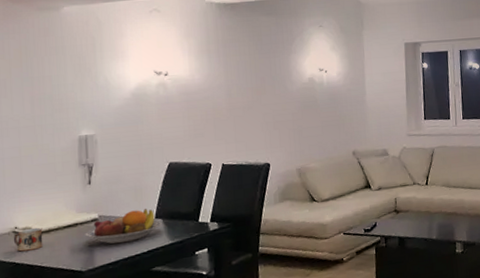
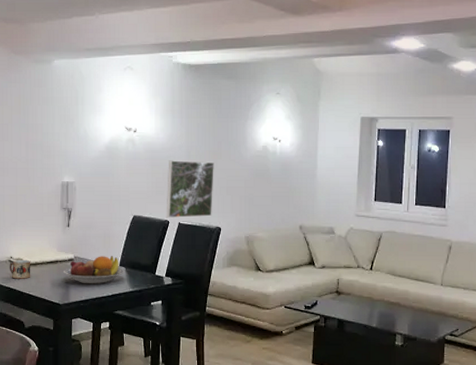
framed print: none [206,98,259,160] -> present [166,160,214,218]

